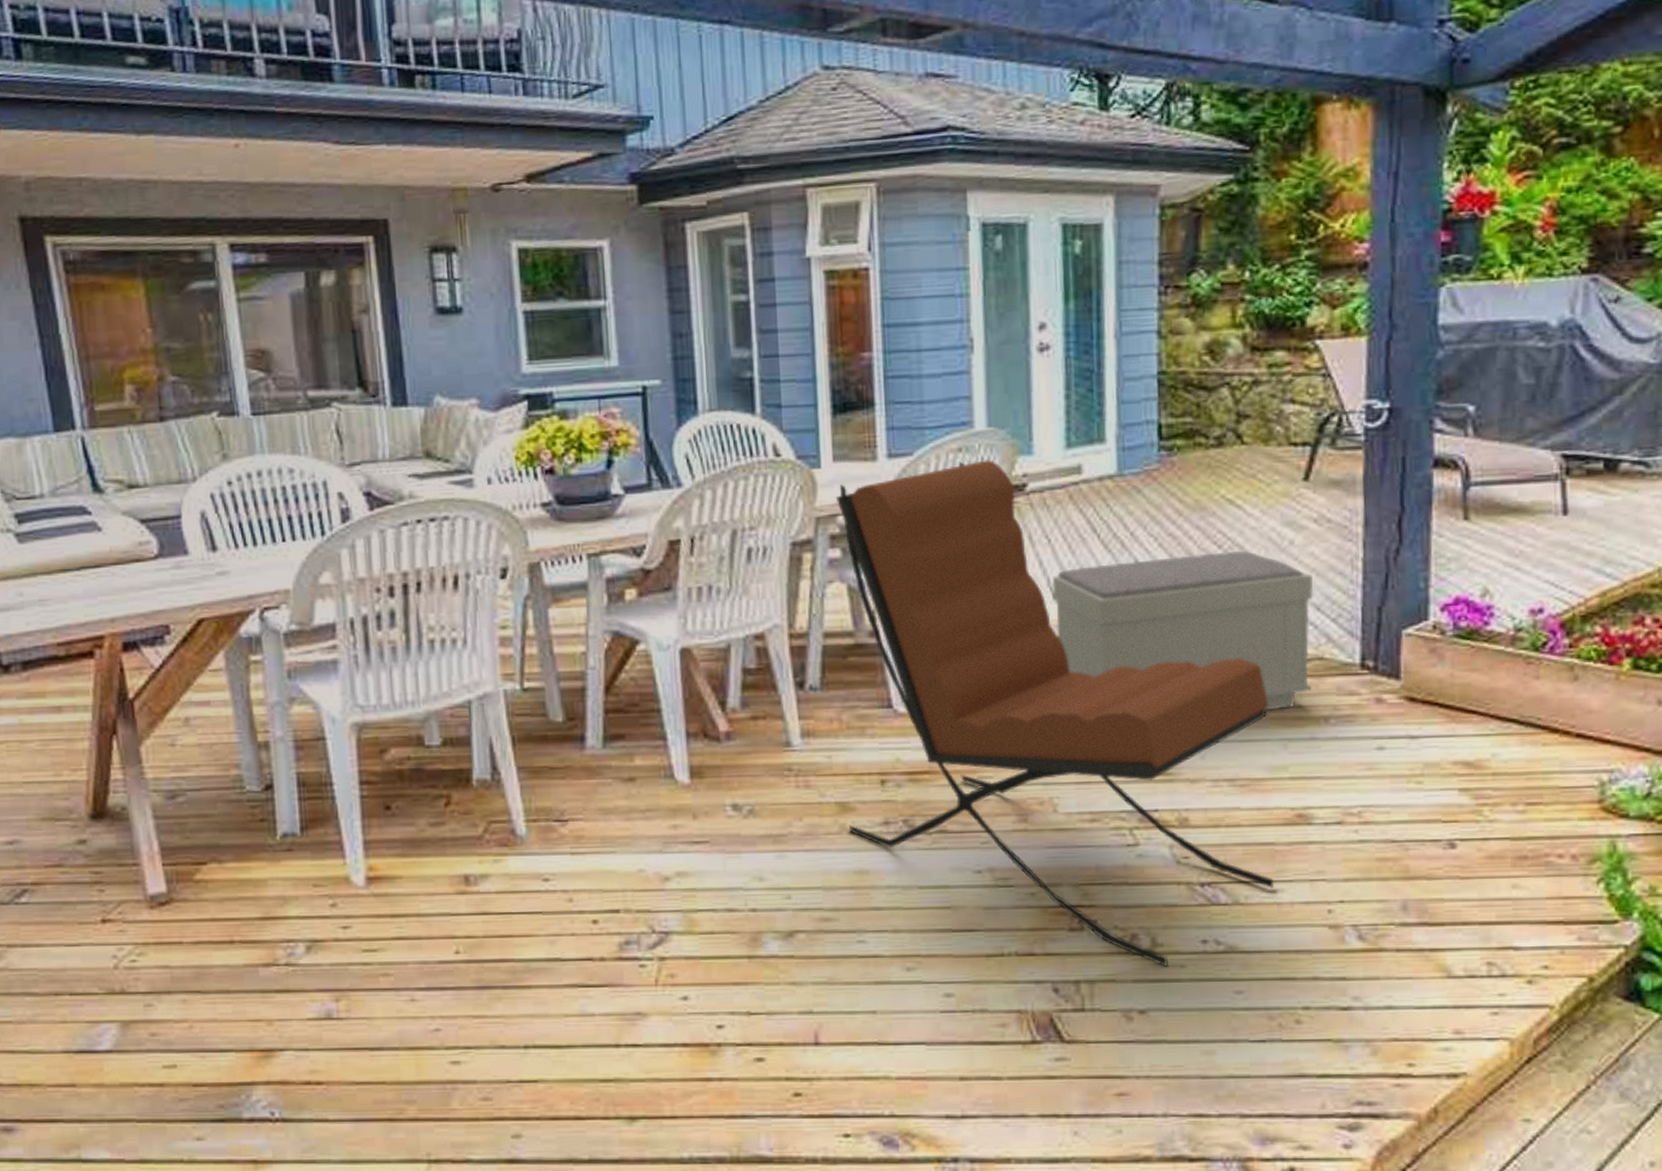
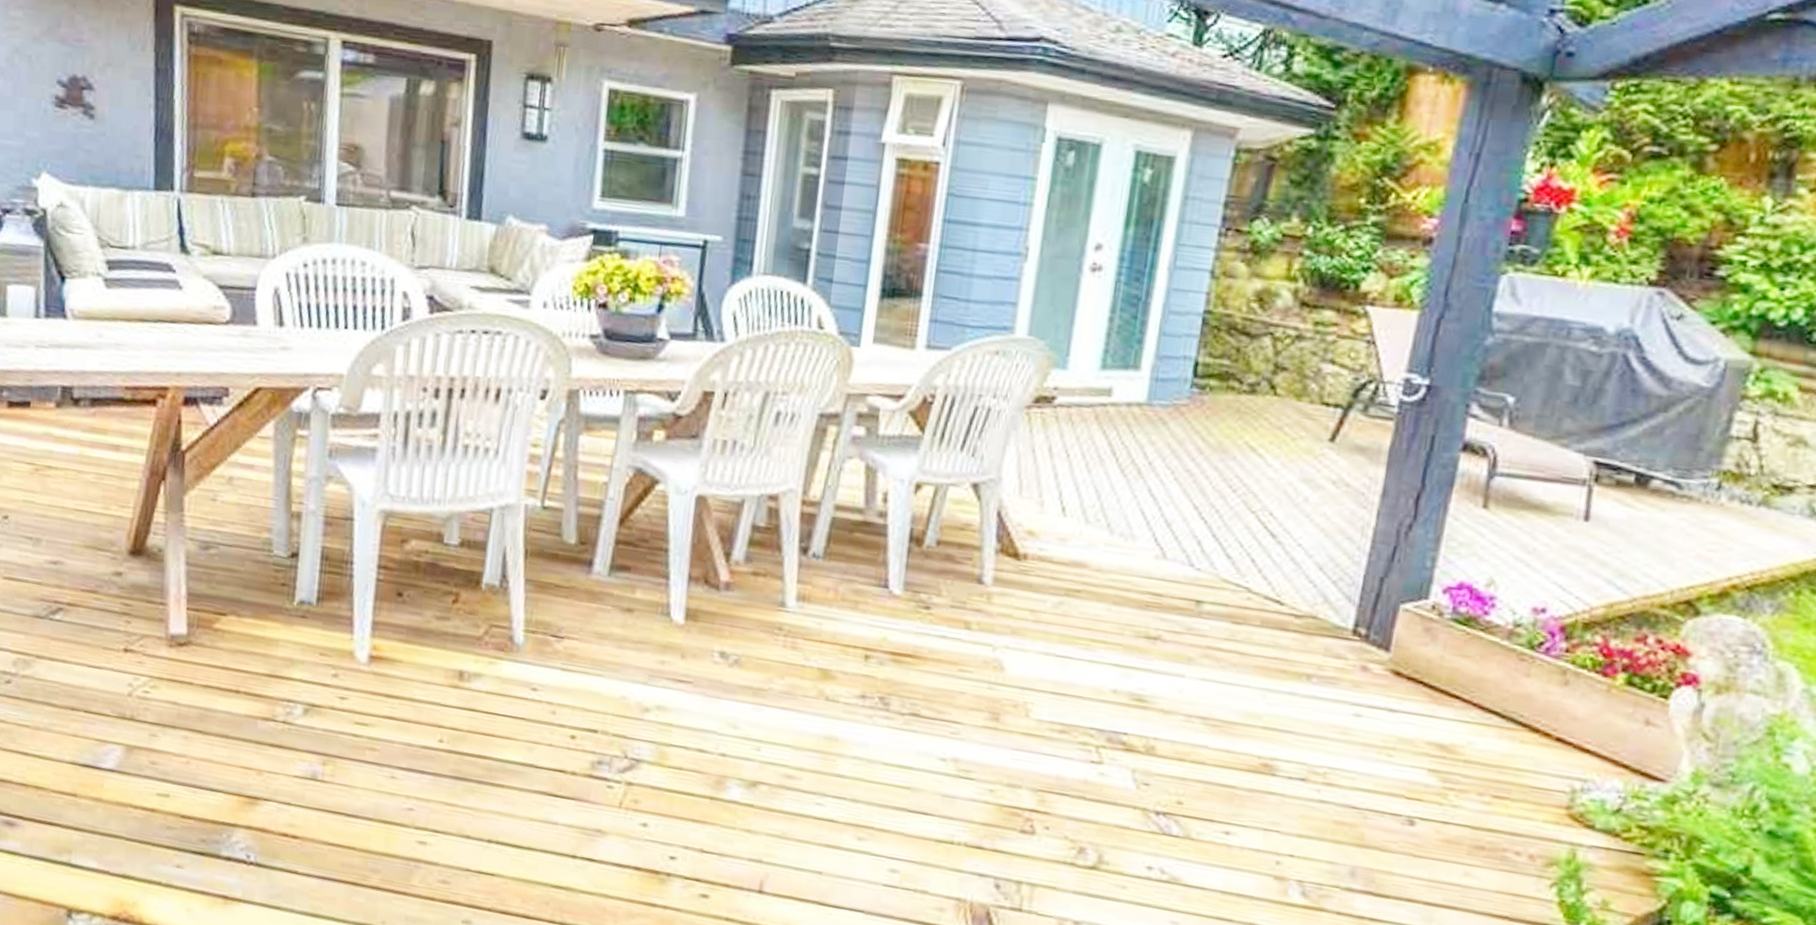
lounge chair: present [835,459,1273,967] -> none [827,364,1255,885]
bench: present [1052,551,1314,711] -> none [1059,485,1321,660]

